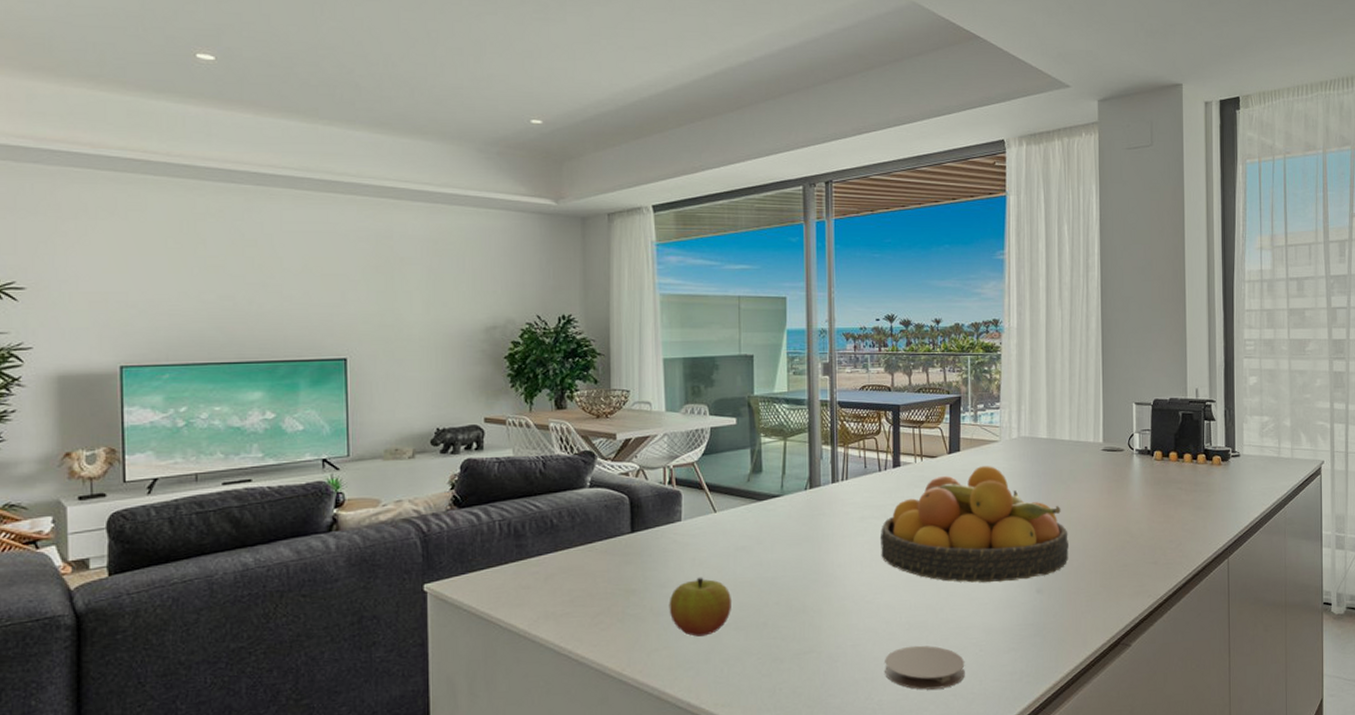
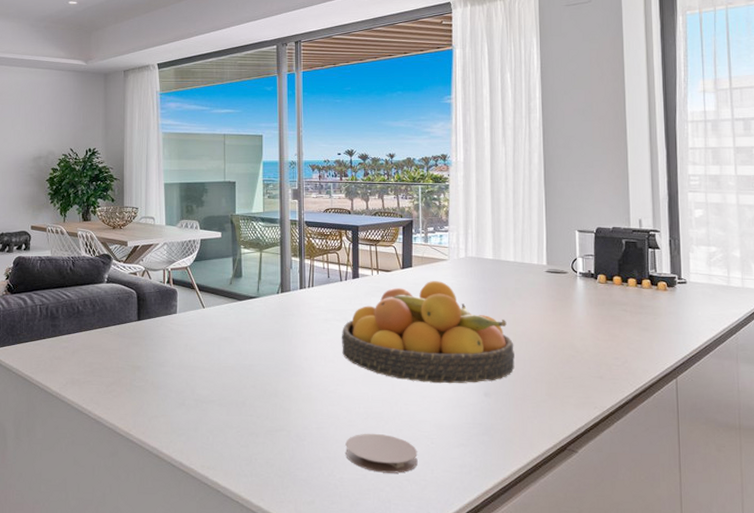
apple: present [669,577,733,637] -> none [166,360,217,409]

